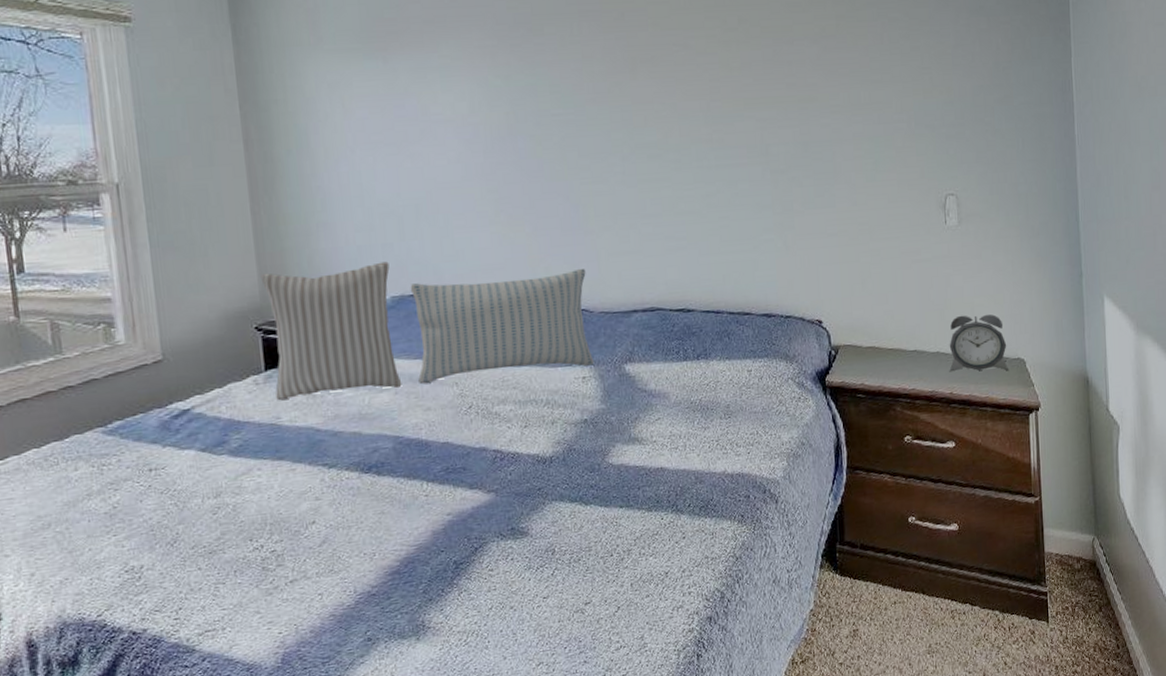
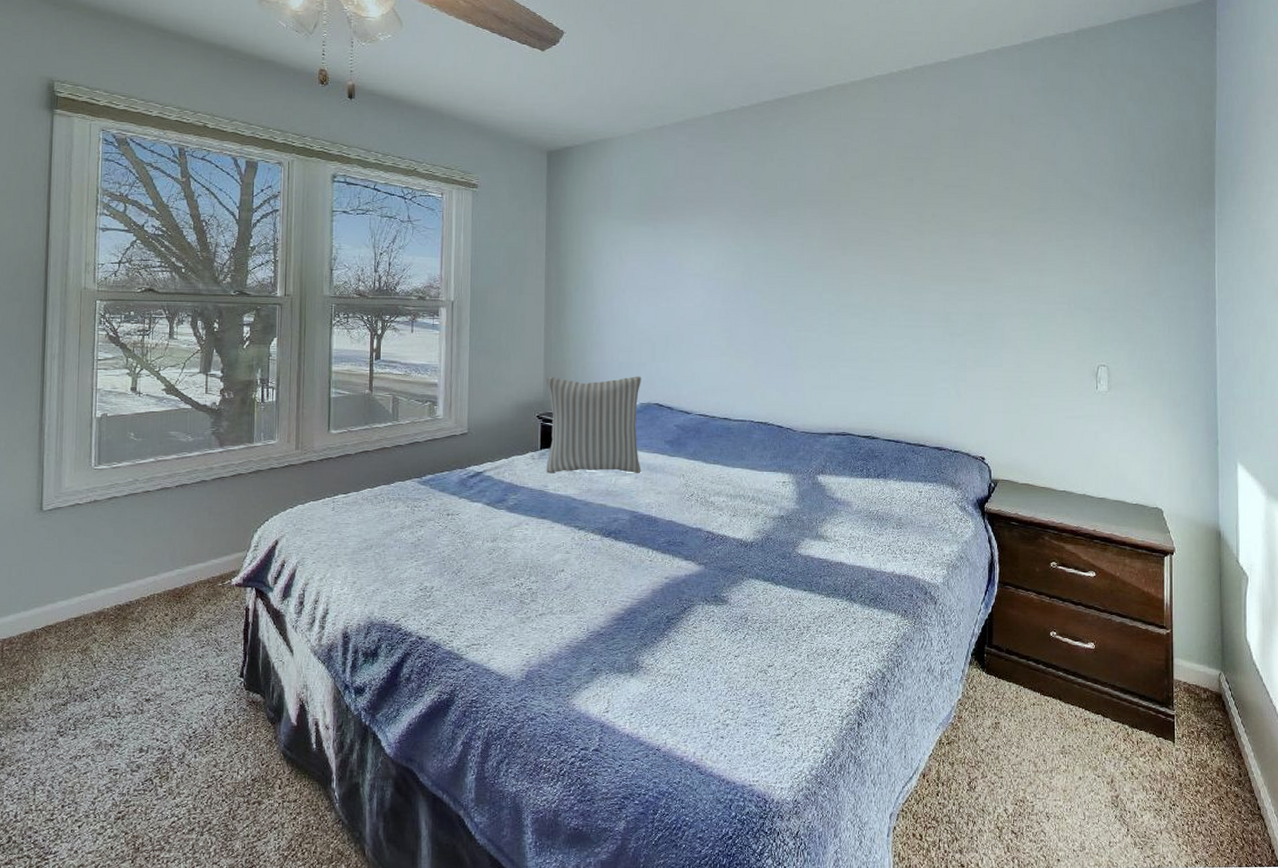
pillow: present [410,268,595,384] -> none [654,395,793,473]
alarm clock: present [949,314,1009,372] -> none [1093,466,1148,517]

